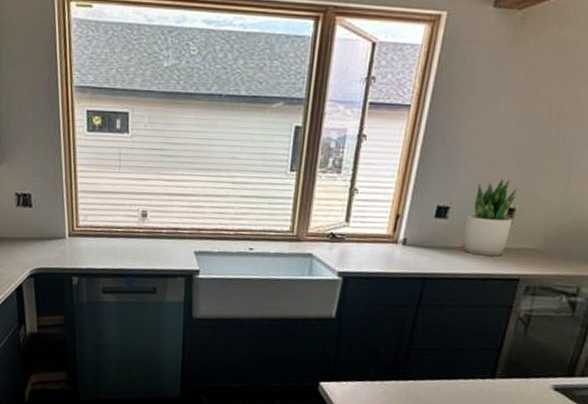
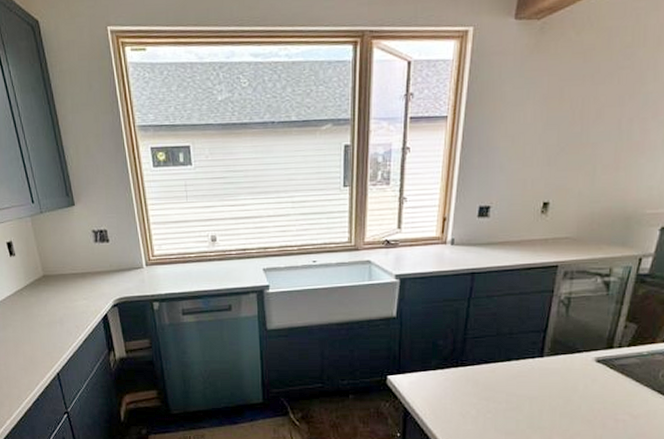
planter: present [462,179,518,257] -> none [505,177,550,248]

